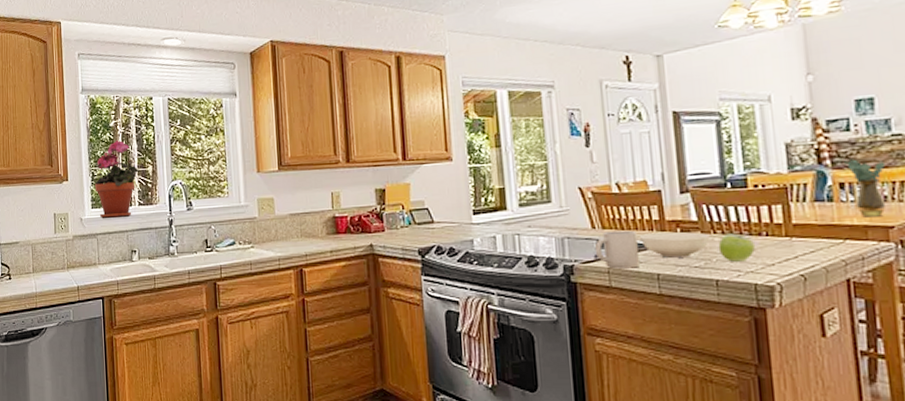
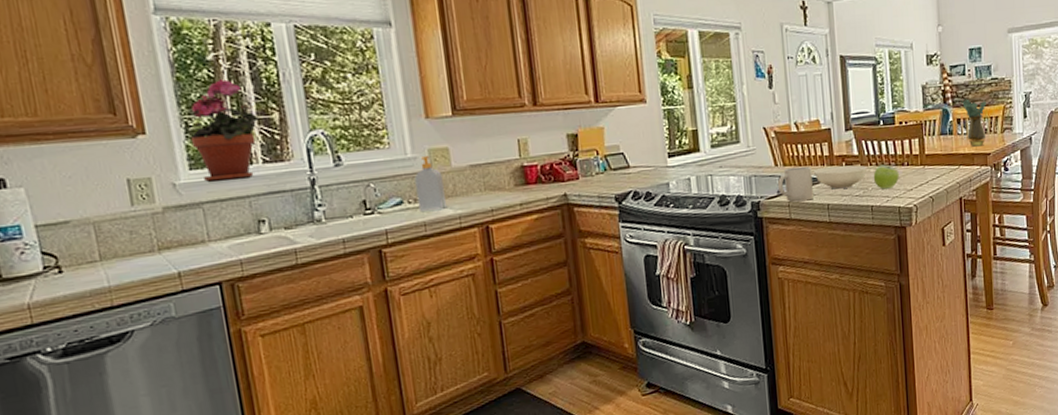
soap bottle: none [245,205,269,253] -> present [414,156,446,213]

